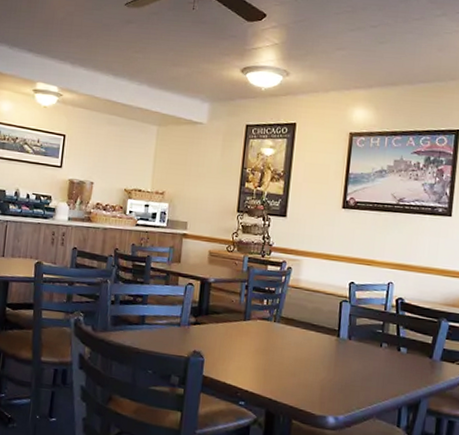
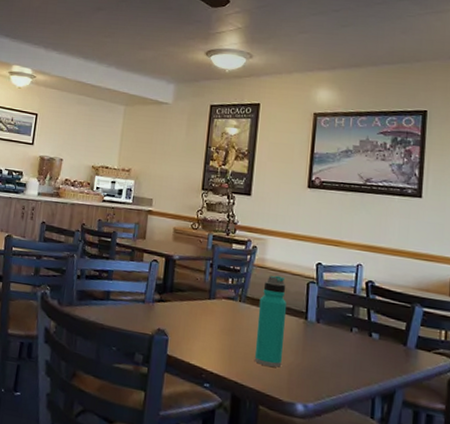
water bottle: none [288,295,320,384] -> present [254,275,286,368]

